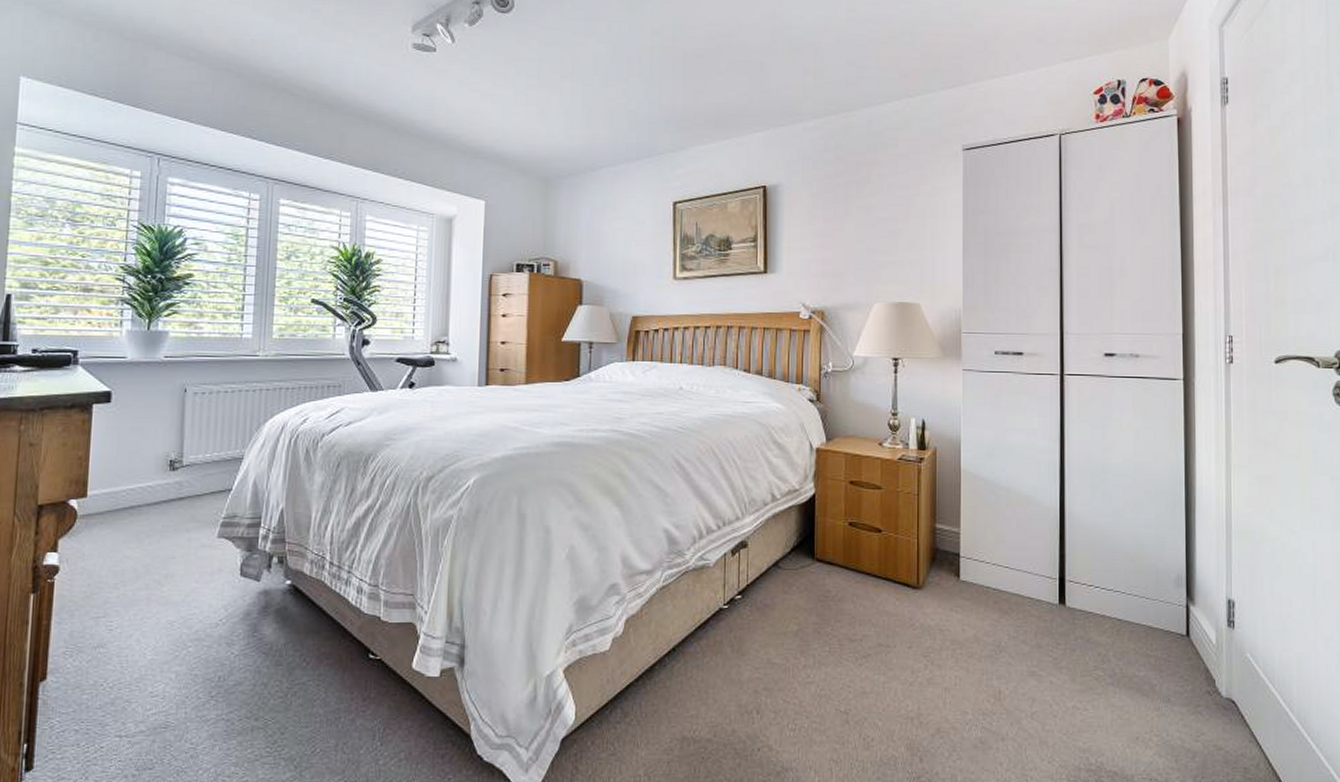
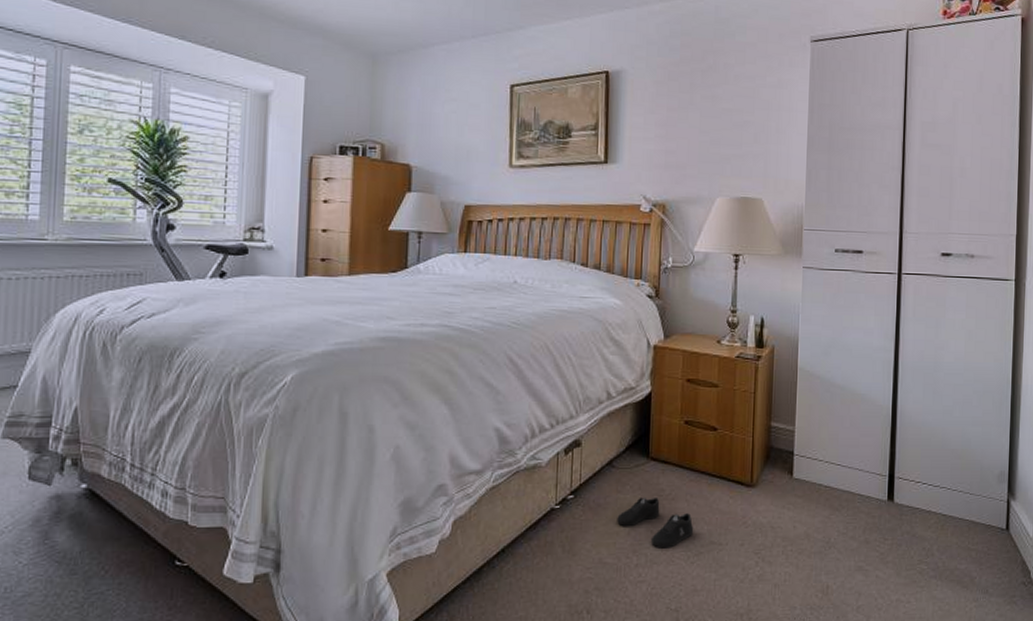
shoe: none [784,599,861,650] -> present [617,498,694,548]

